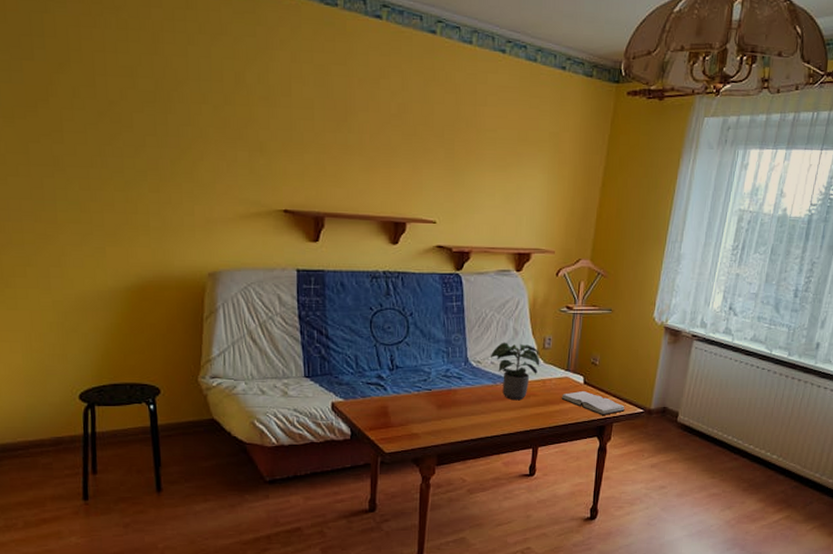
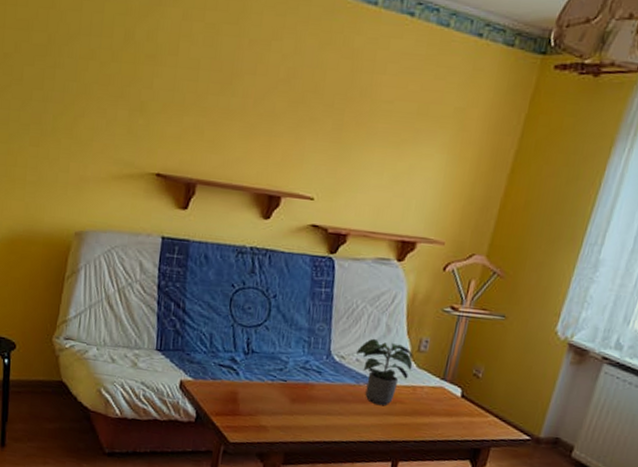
hardback book: present [561,391,625,415] -> none [432,405,508,437]

